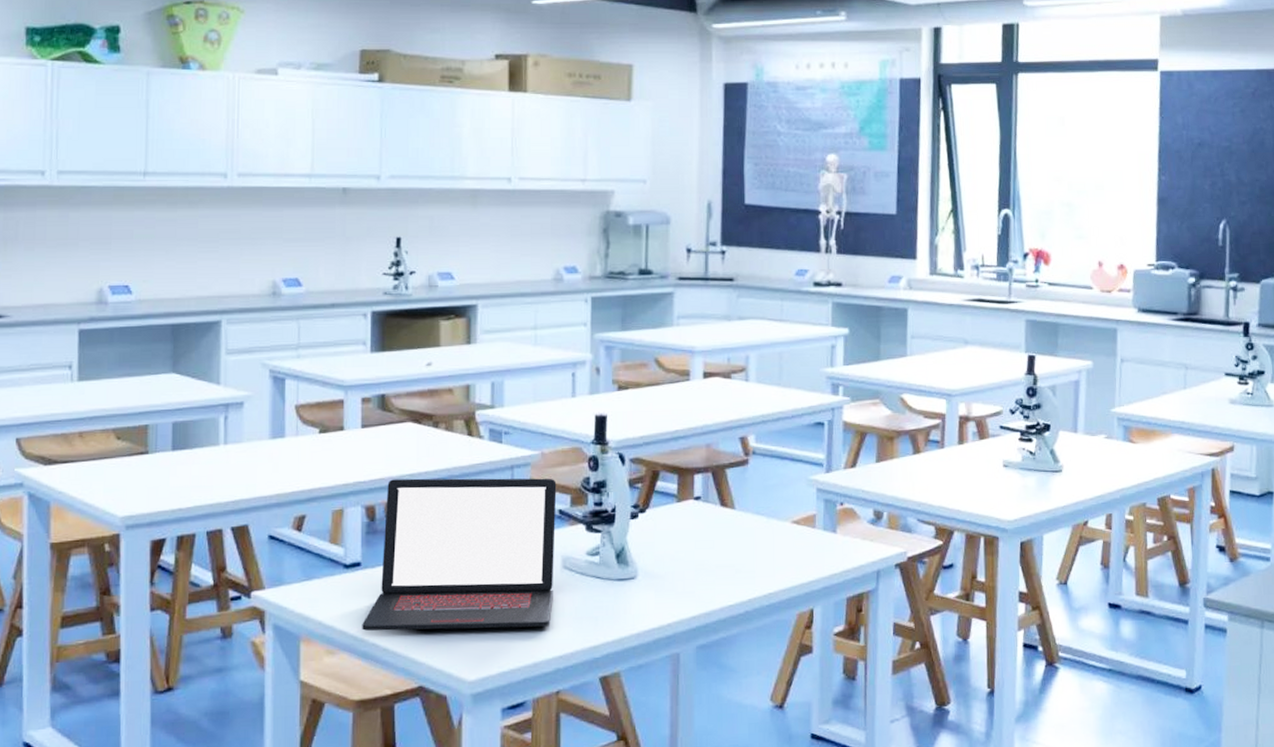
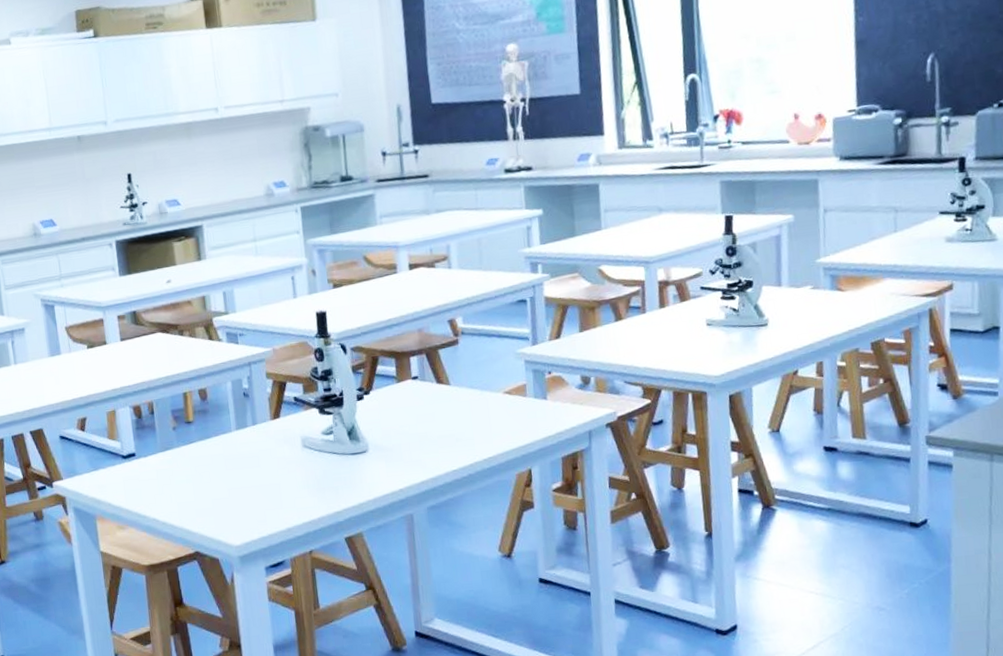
laptop: present [362,478,557,631] -> none [143,370,298,509]

